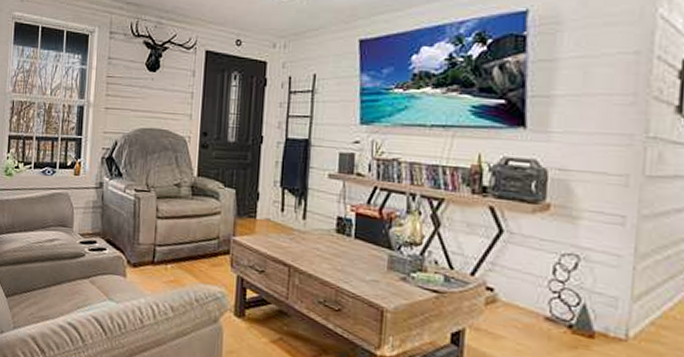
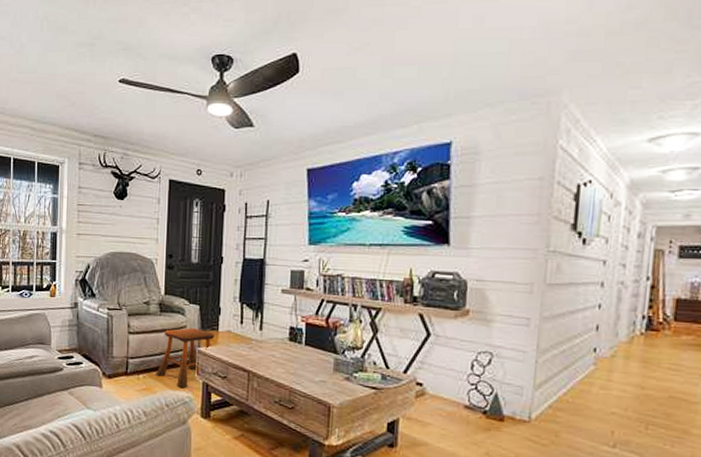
stool: none [184,214,251,281] -> present [155,328,214,387]

